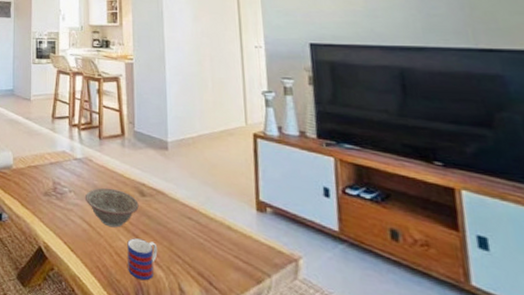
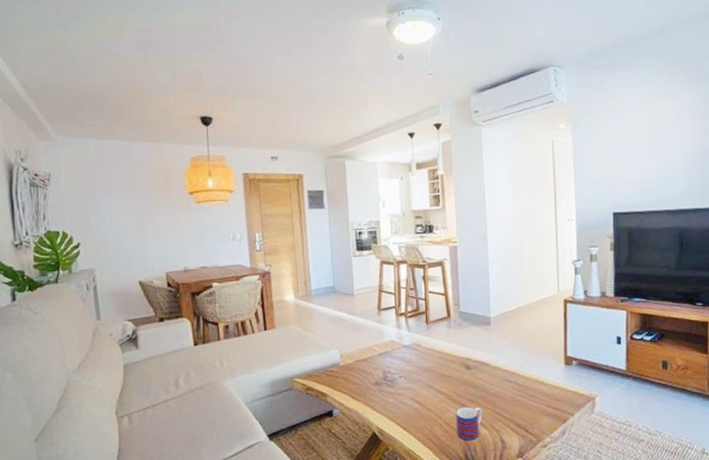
decorative bowl: present [84,187,139,228] -> none [414,367,465,402]

